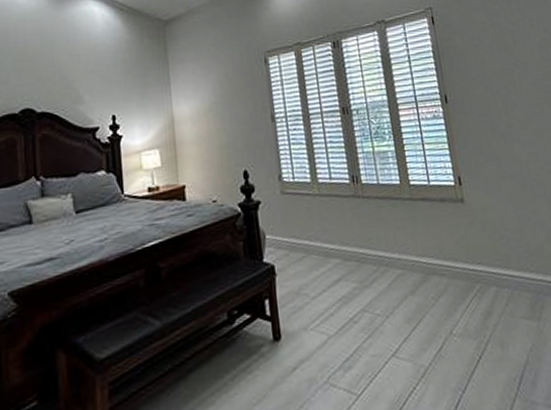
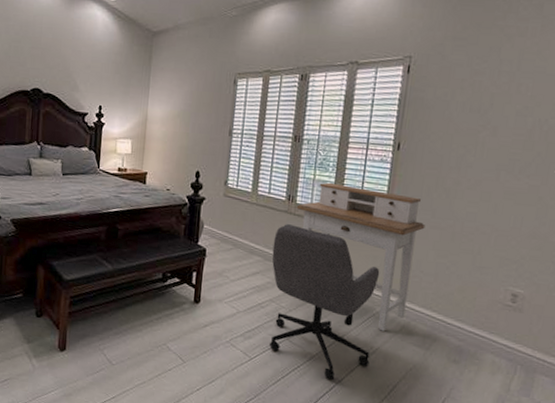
office chair: none [347,209,488,394] -> present [268,224,380,380]
desk: none [363,149,506,312] -> present [296,182,426,331]

